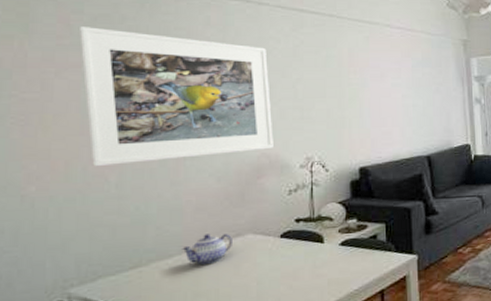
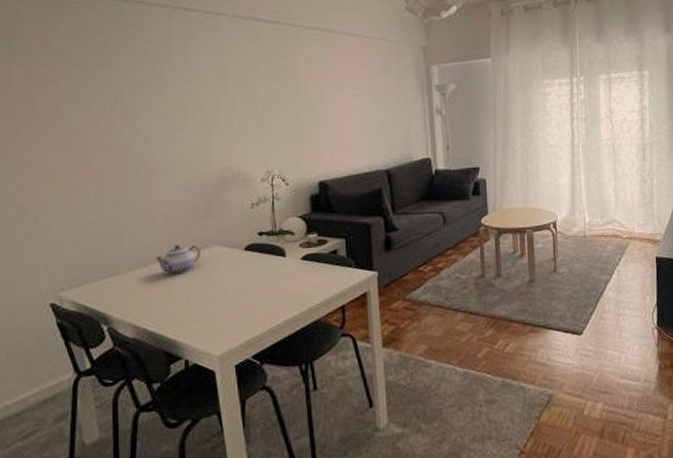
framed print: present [78,27,273,167] -> none [55,43,236,179]

